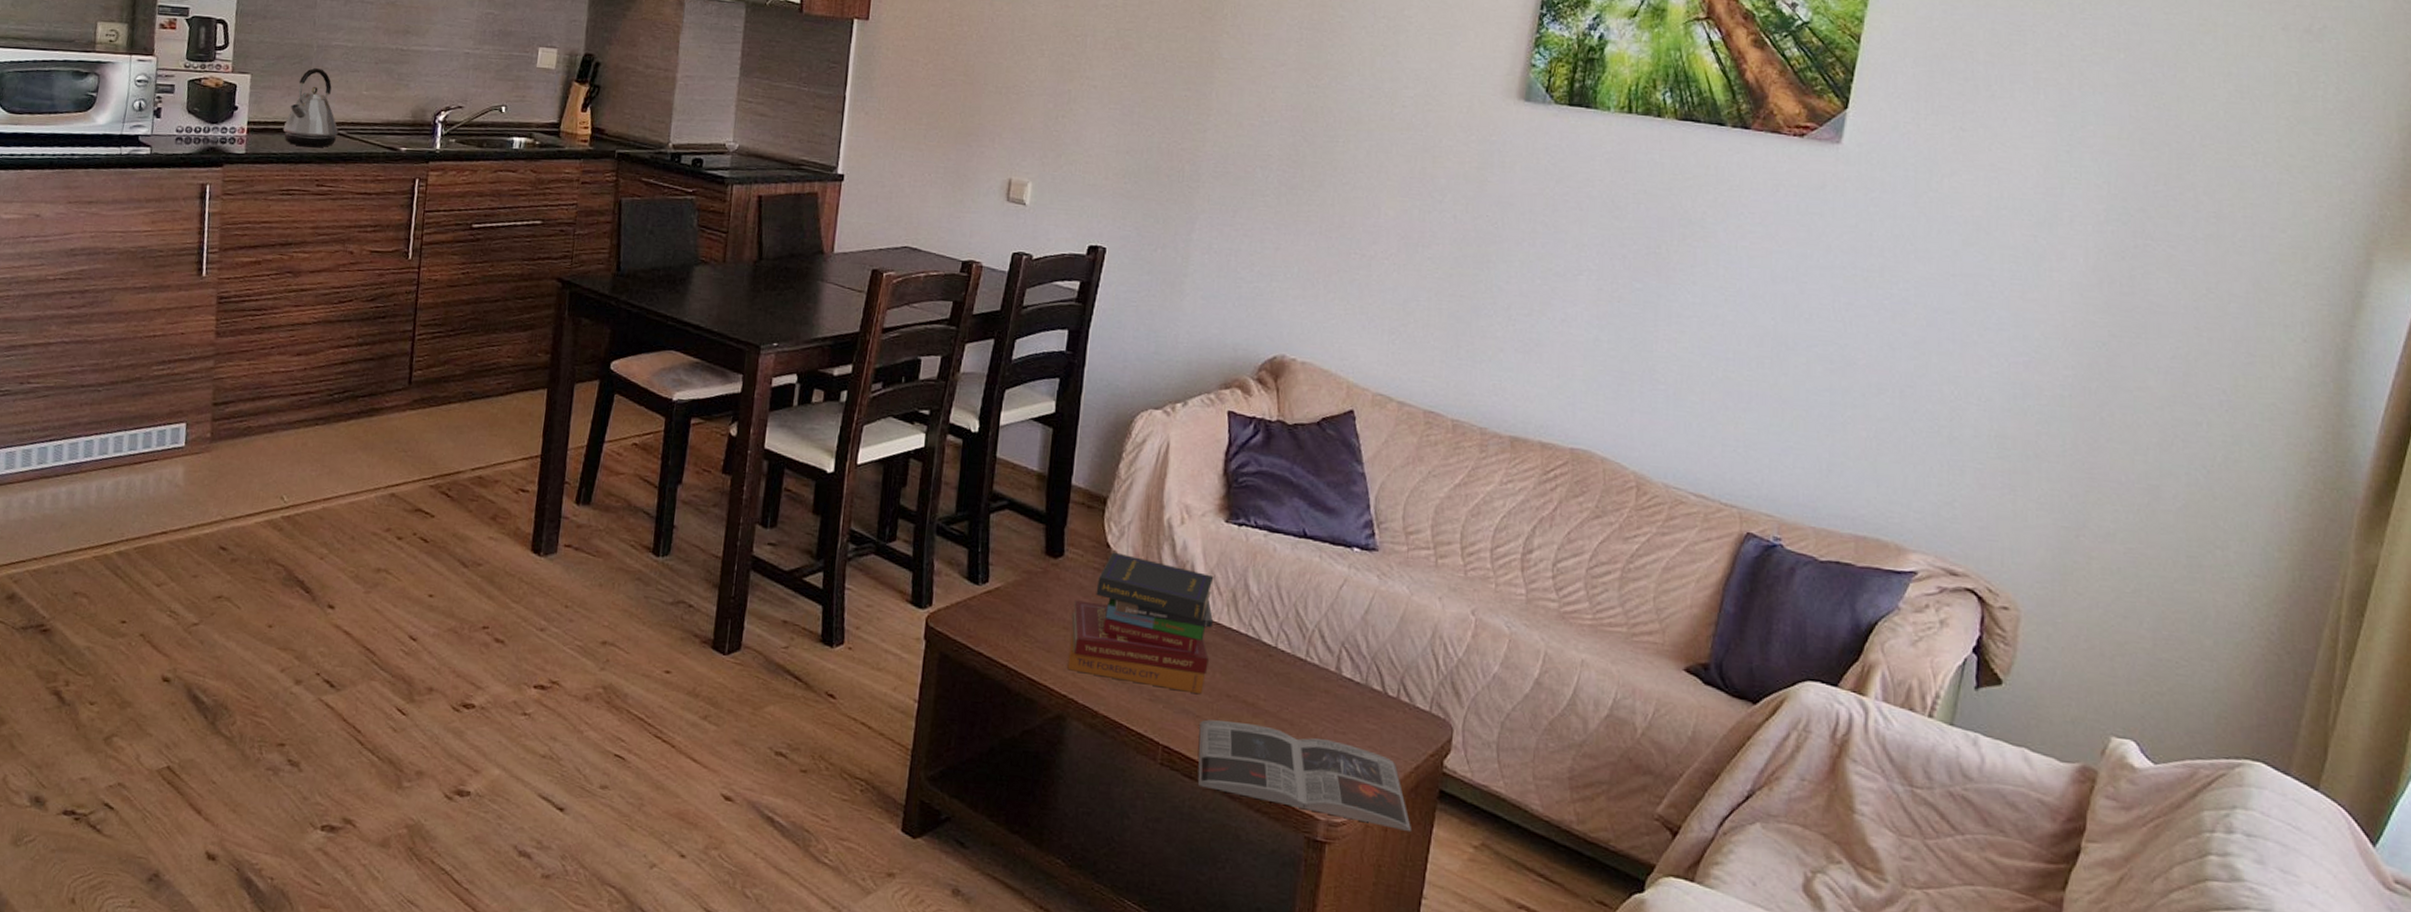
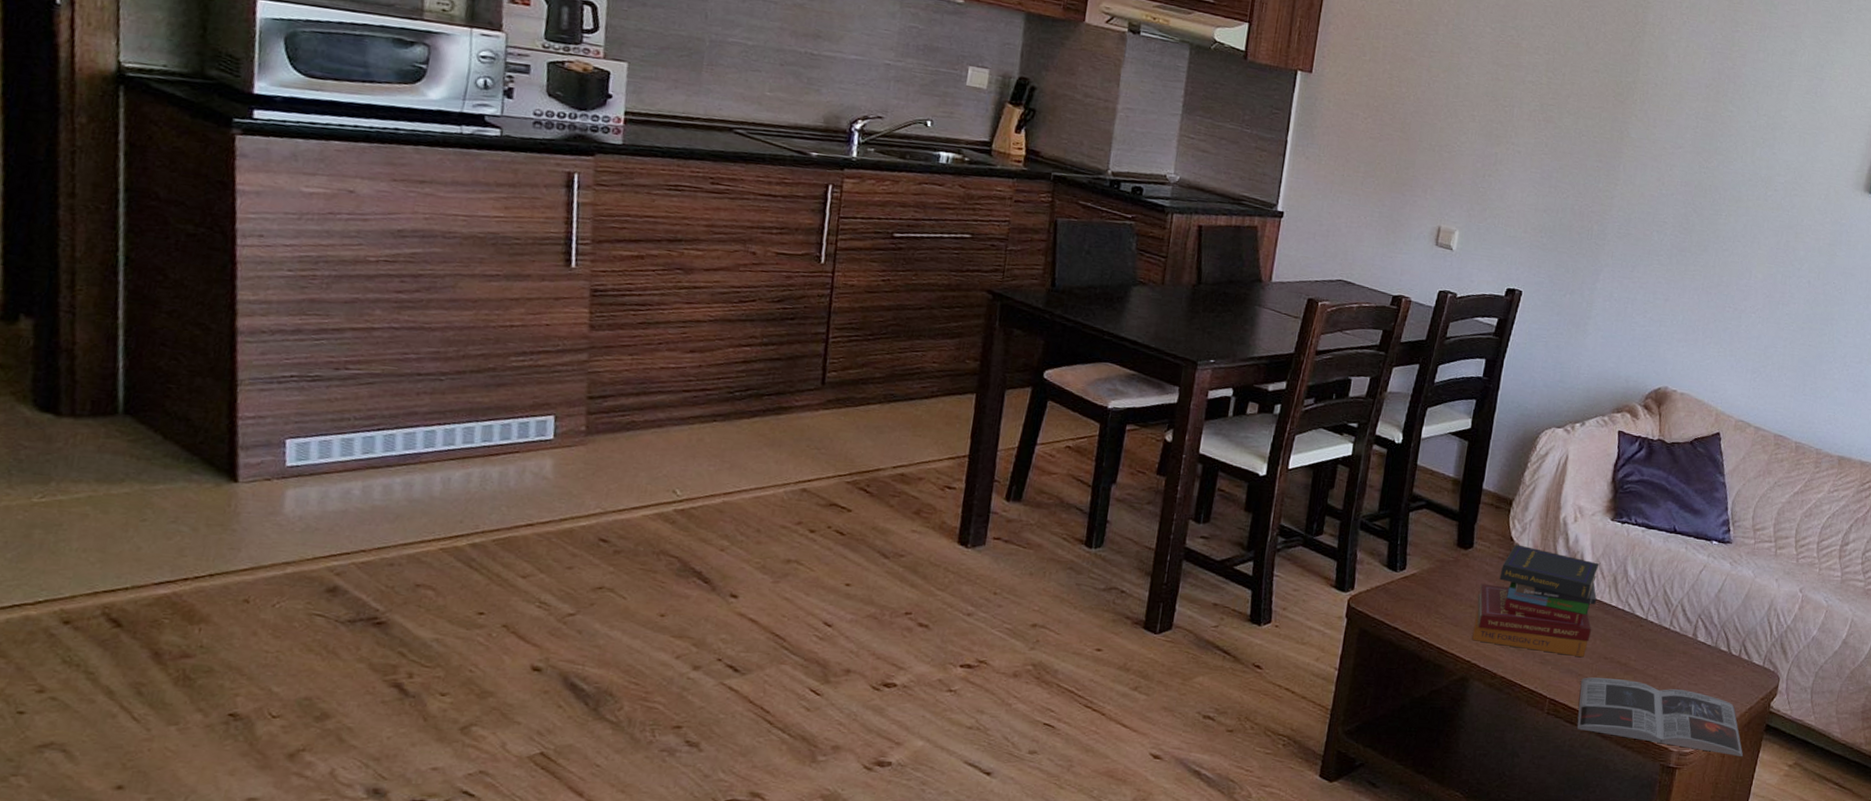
kettle: present [283,67,338,148] -> none [669,62,737,146]

